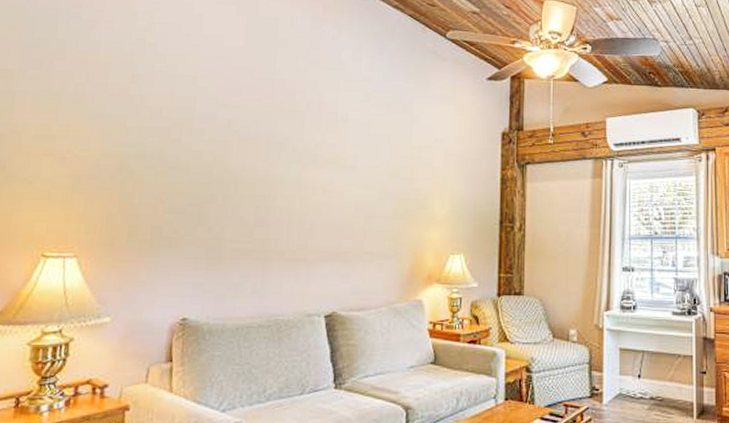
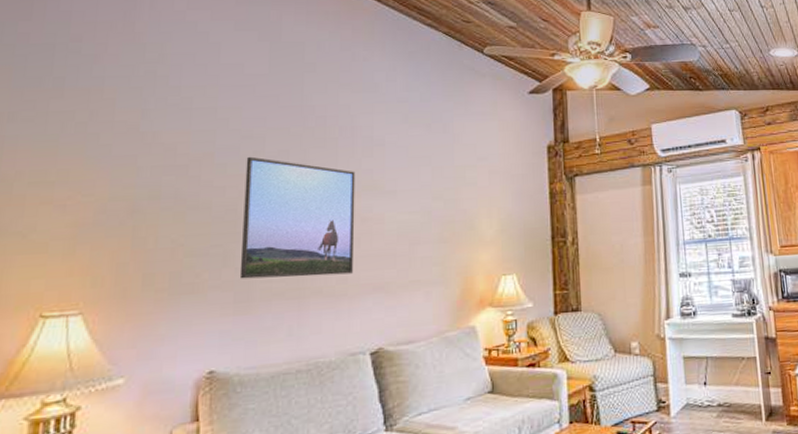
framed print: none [211,124,320,241] -> present [239,156,356,279]

